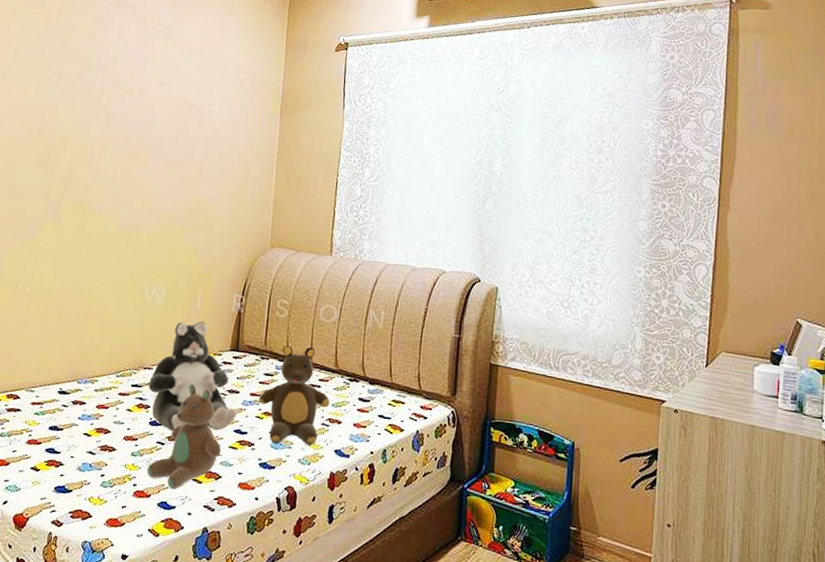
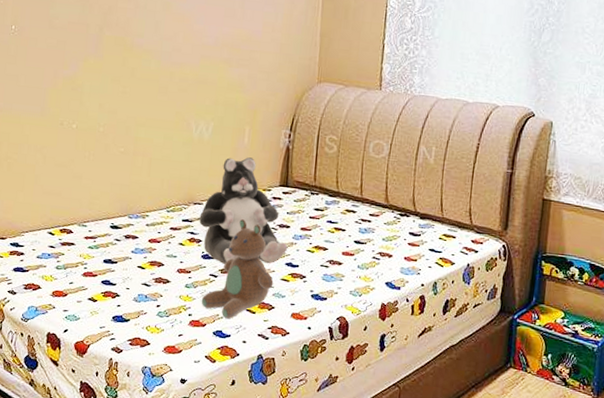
teddy bear: present [258,345,330,445] -> none [309,180,381,278]

